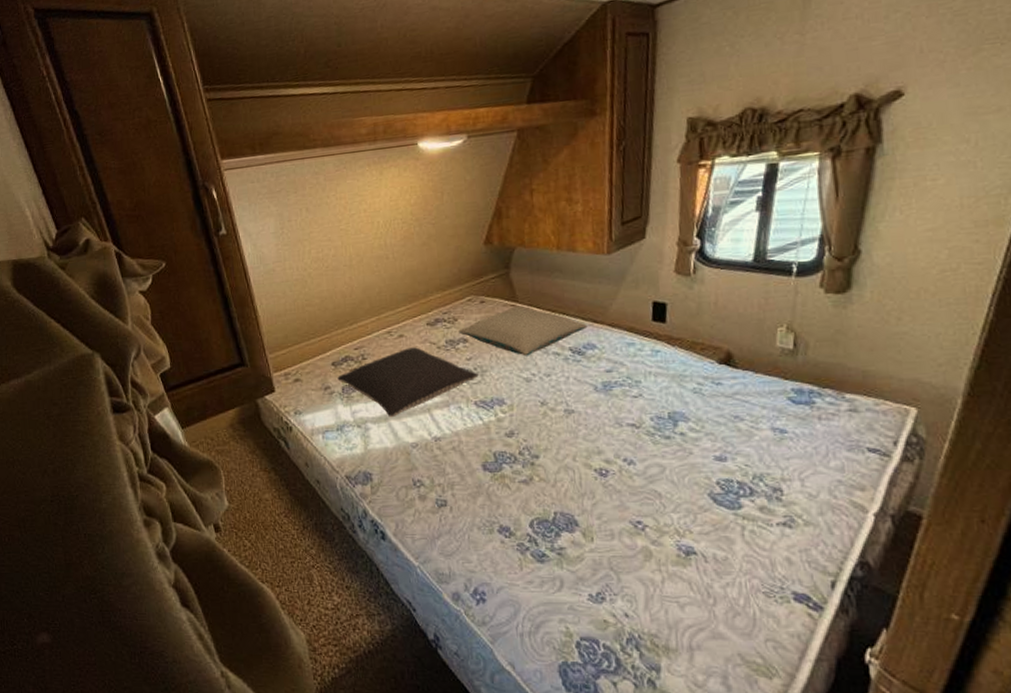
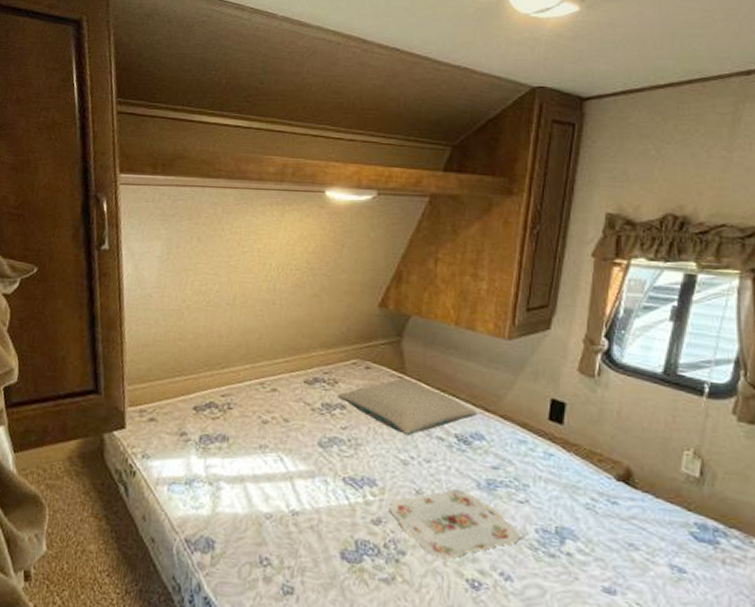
pillow: present [337,347,479,418] -> none [197,404,352,481]
serving tray: none [519,395,638,455] -> present [389,489,521,559]

